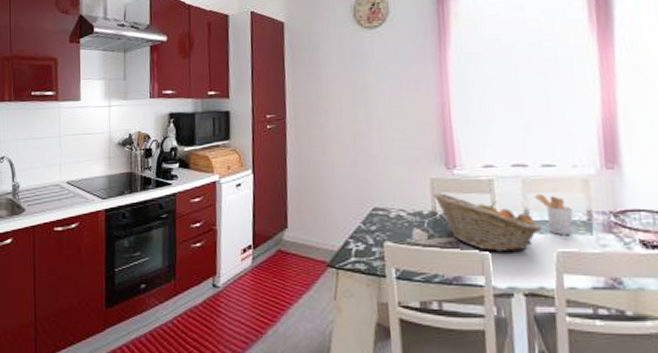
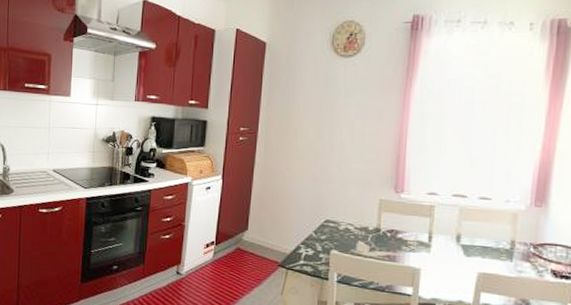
fruit basket: present [432,193,542,252] -> none [379,212,470,270]
utensil holder: present [533,194,573,235] -> none [467,222,499,259]

